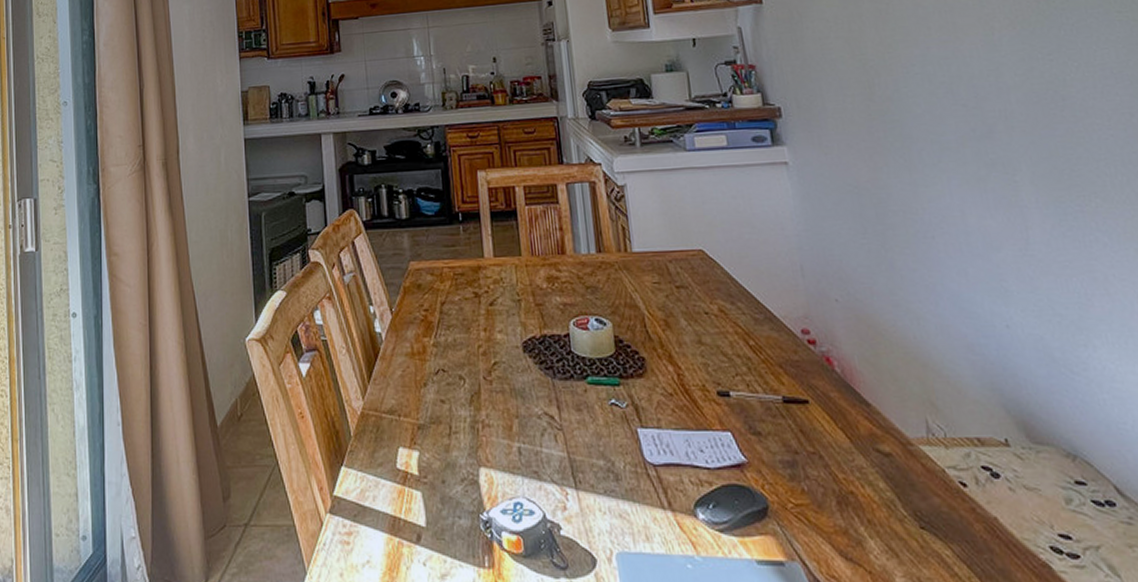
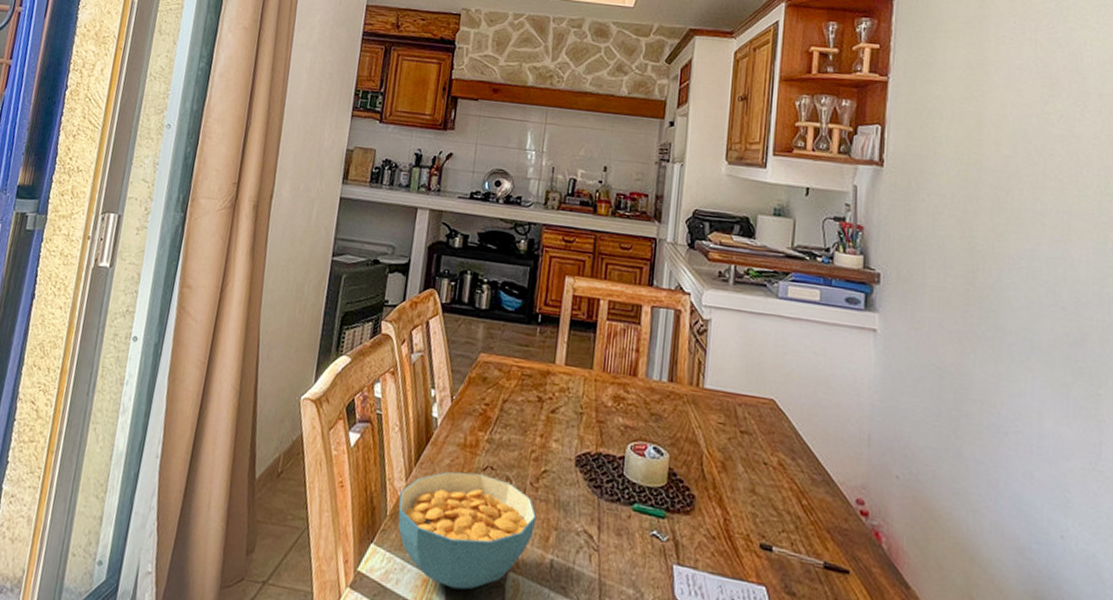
cereal bowl: none [360,377,497,494] -> present [398,471,537,590]

